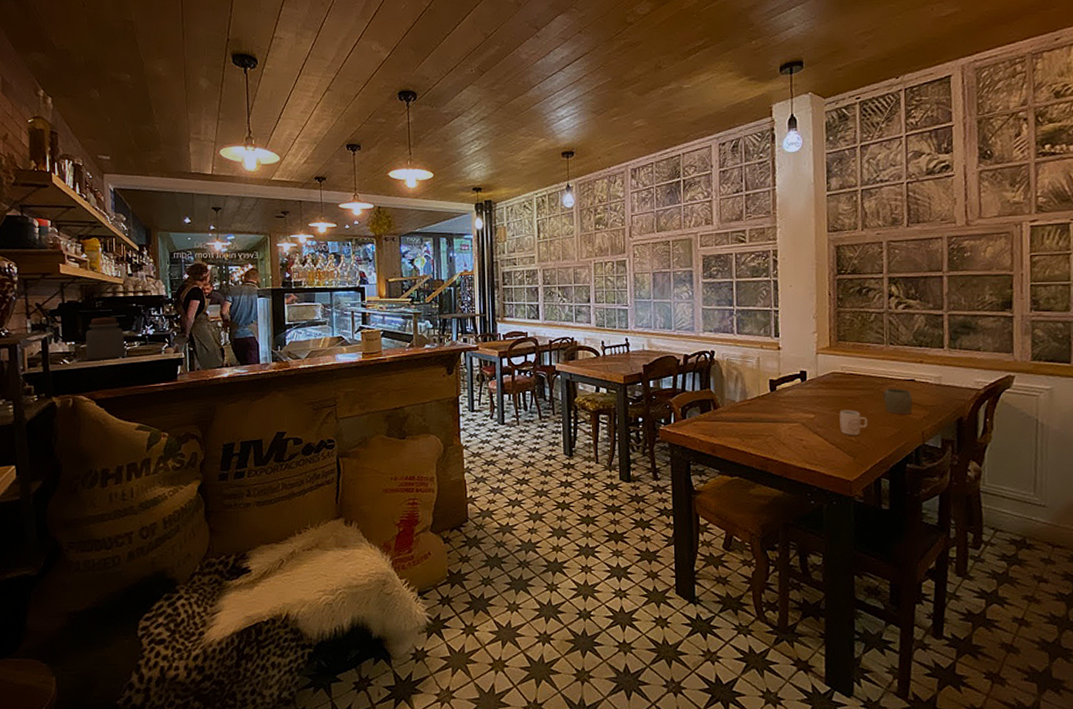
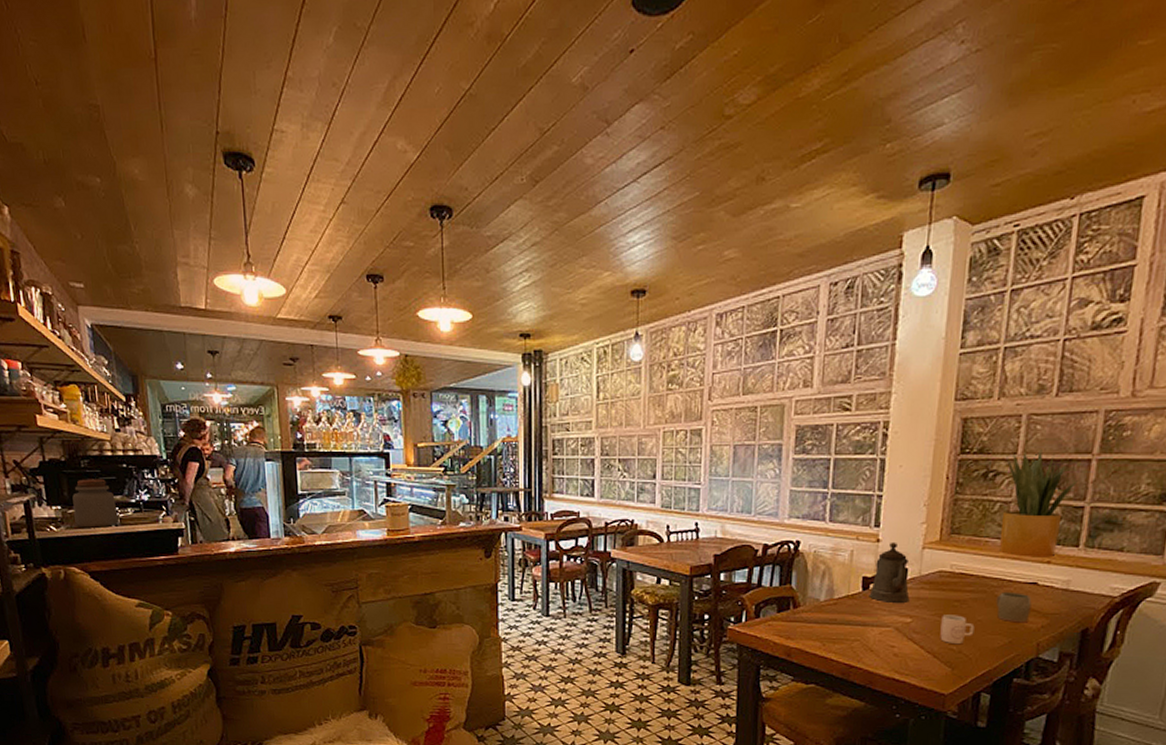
coffee pot: none [776,349,811,401] -> present [869,541,910,603]
planter: none [875,269,935,358] -> present [999,449,1078,558]

